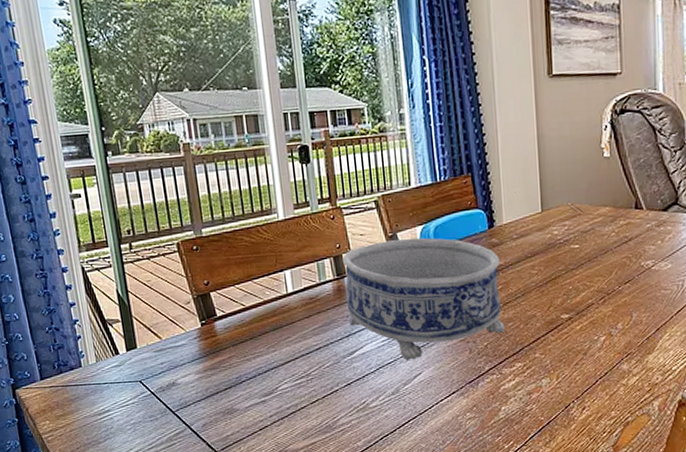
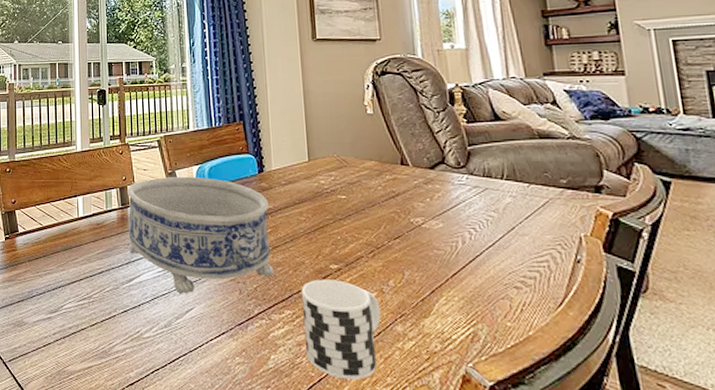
cup: none [532,328,608,419] -> present [301,279,381,381]

